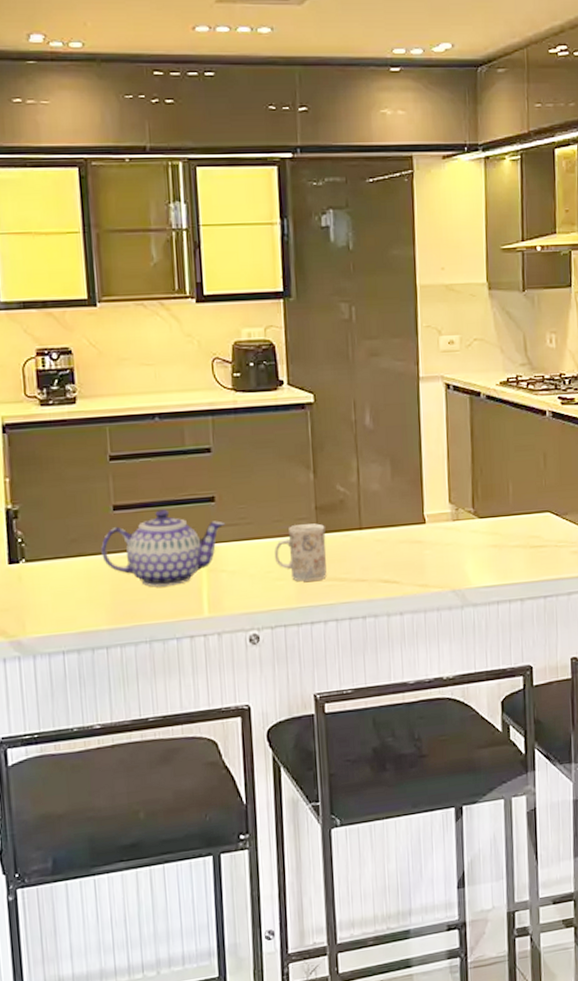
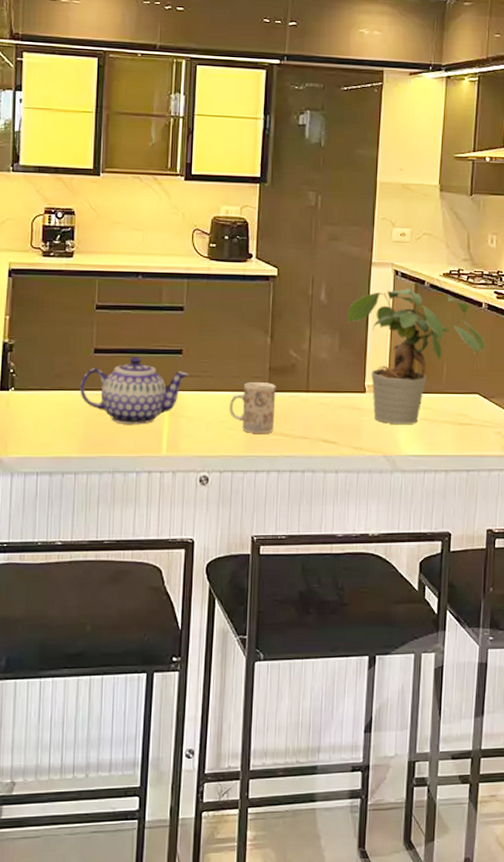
potted plant: none [396,403,554,555] -> present [347,288,486,425]

